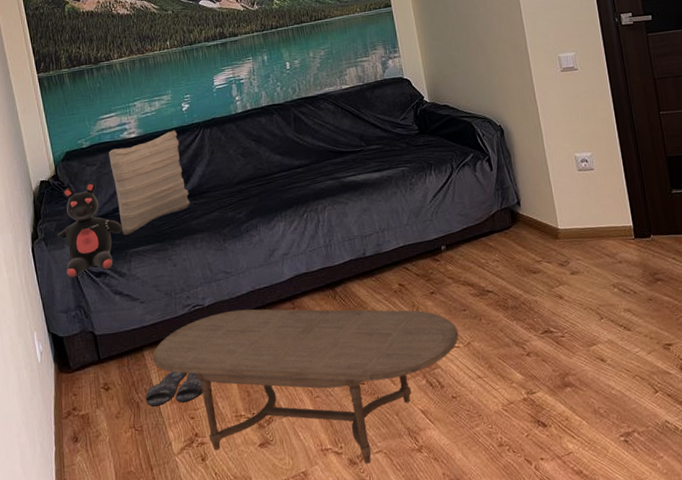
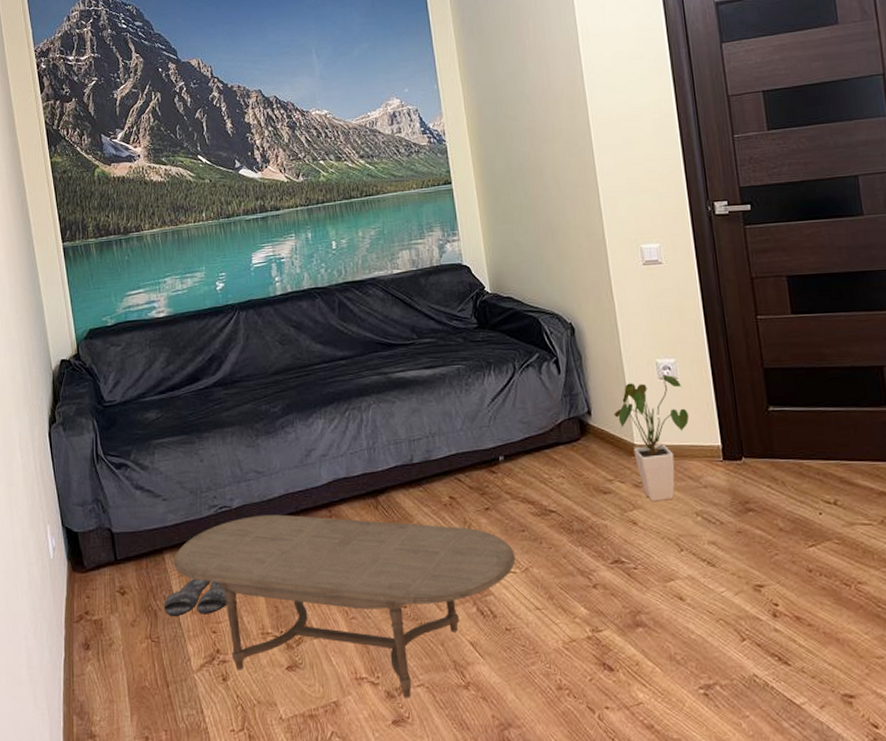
stuffed animal: present [55,182,123,278] -> none [74,364,147,468]
pillow: present [109,130,190,235] -> none [135,311,221,424]
house plant: none [540,166,605,278] -> present [614,374,690,502]

